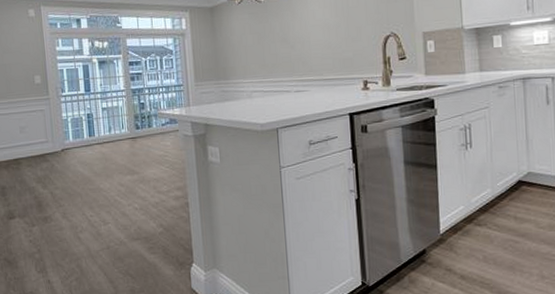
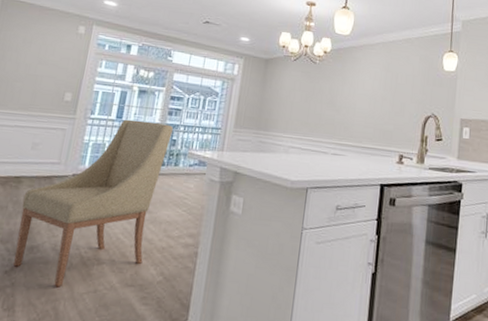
chair: none [26,90,142,248] -> present [13,119,173,287]

